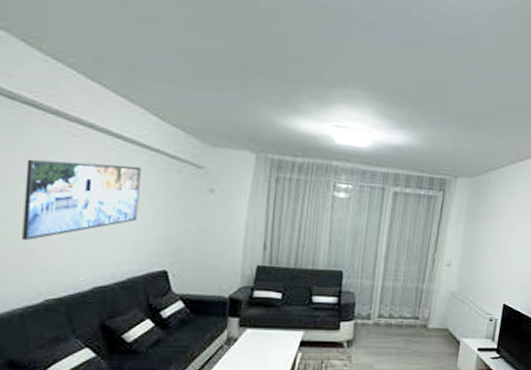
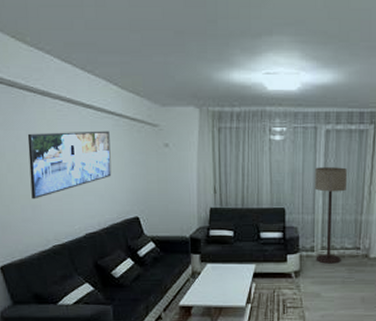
floor lamp: none [371,230,412,334] -> present [315,167,347,264]

